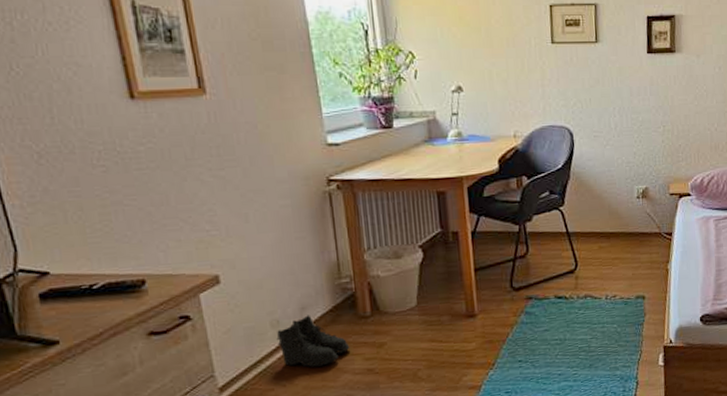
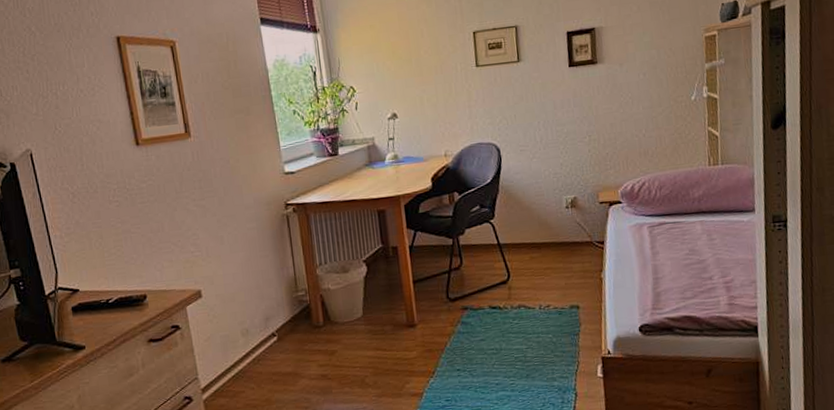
boots: present [276,315,350,367] -> none [246,325,307,372]

